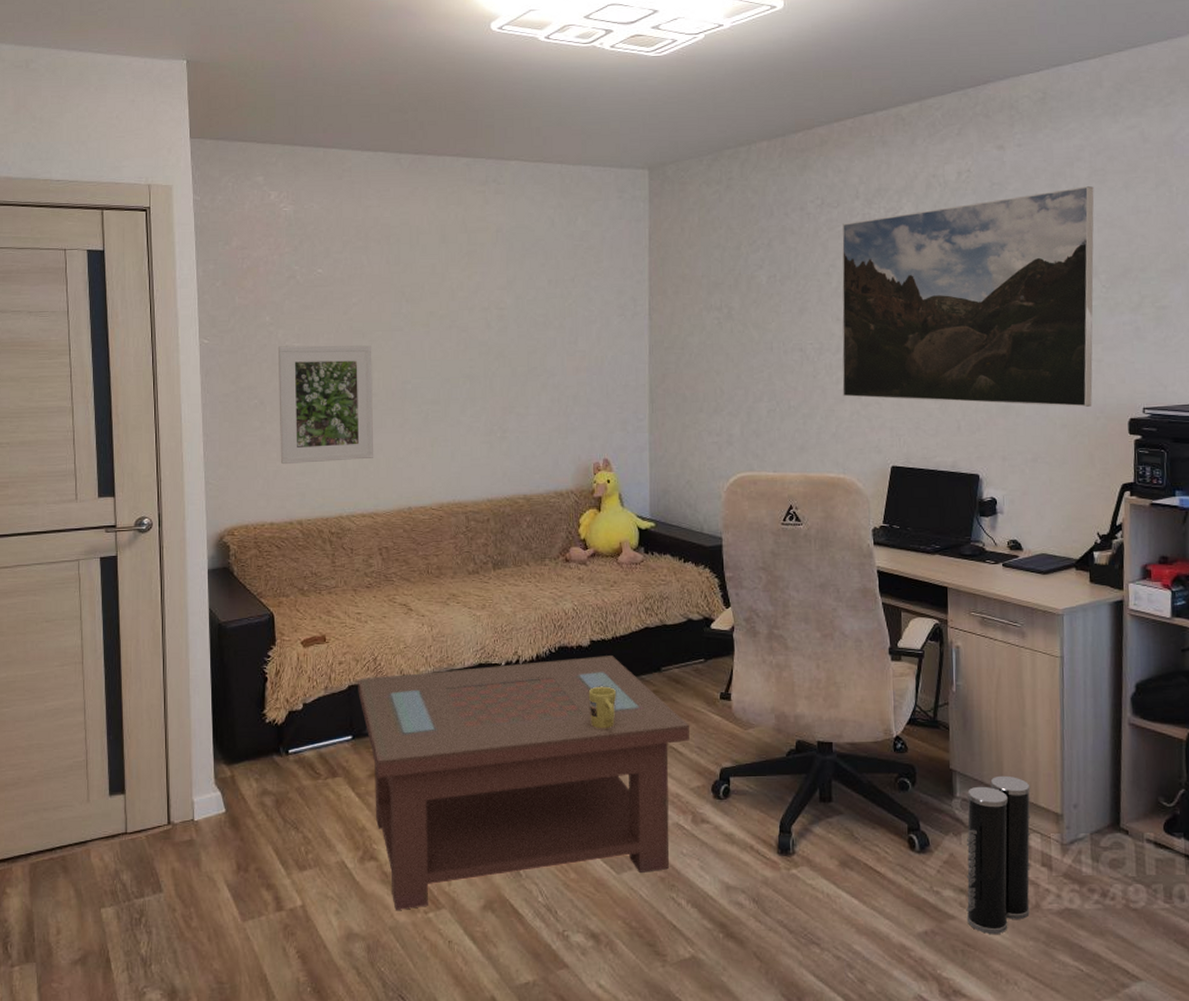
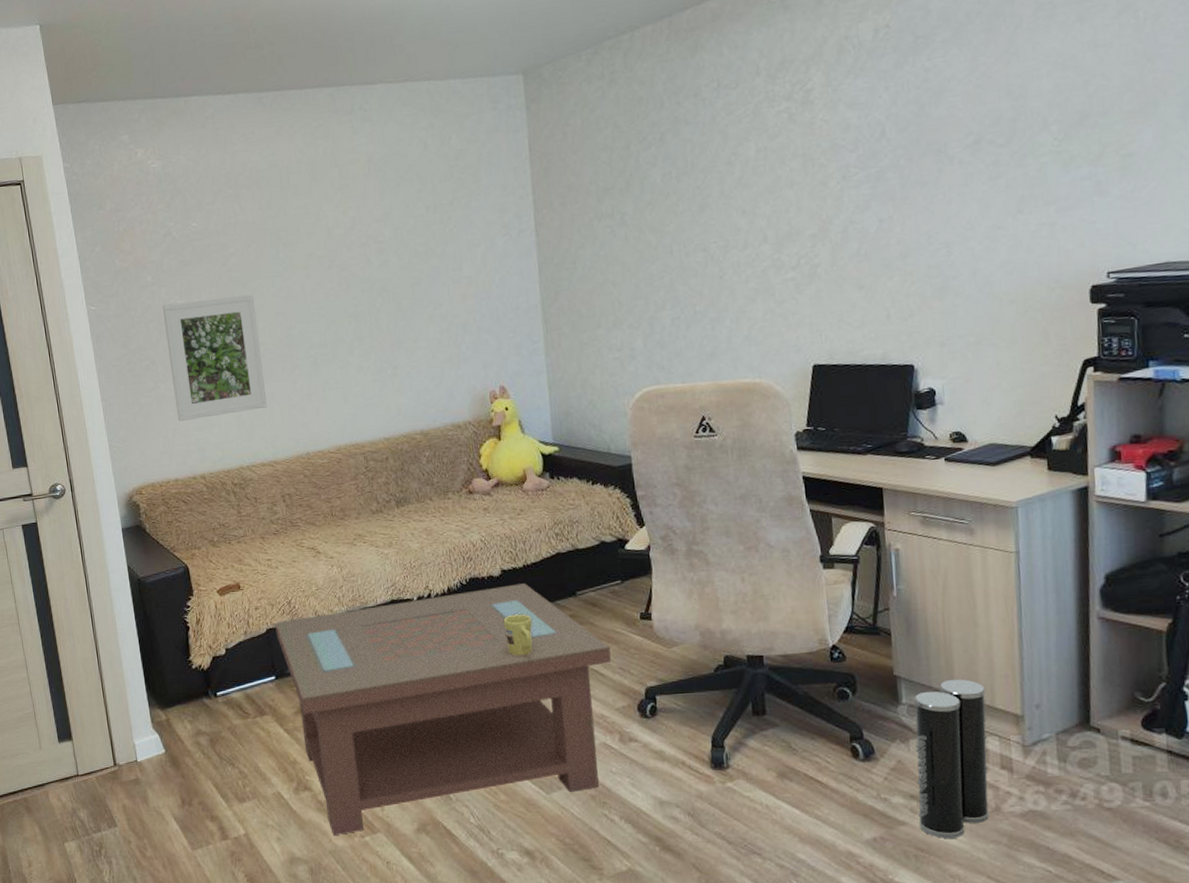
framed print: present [842,186,1094,407] -> none [742,24,1046,296]

